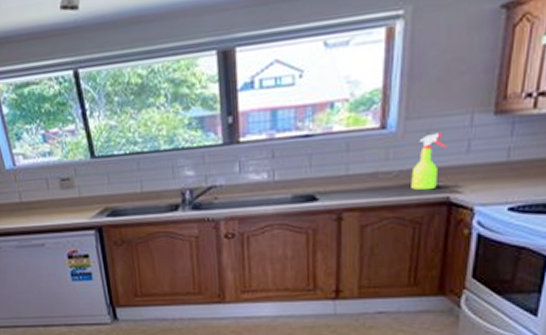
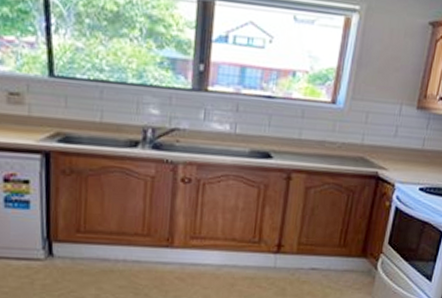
spray bottle: present [411,132,447,191] -> none [350,115,380,164]

